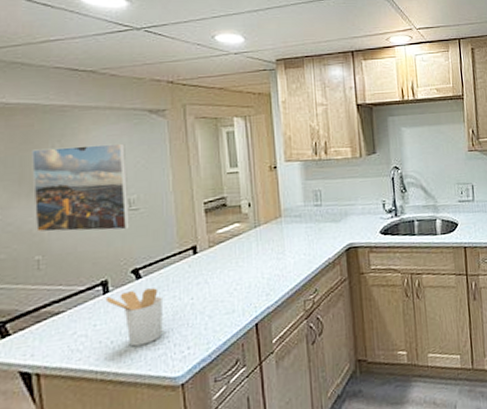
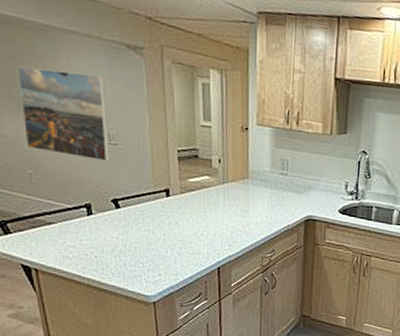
utensil holder: present [107,288,163,347] -> none [91,217,138,265]

